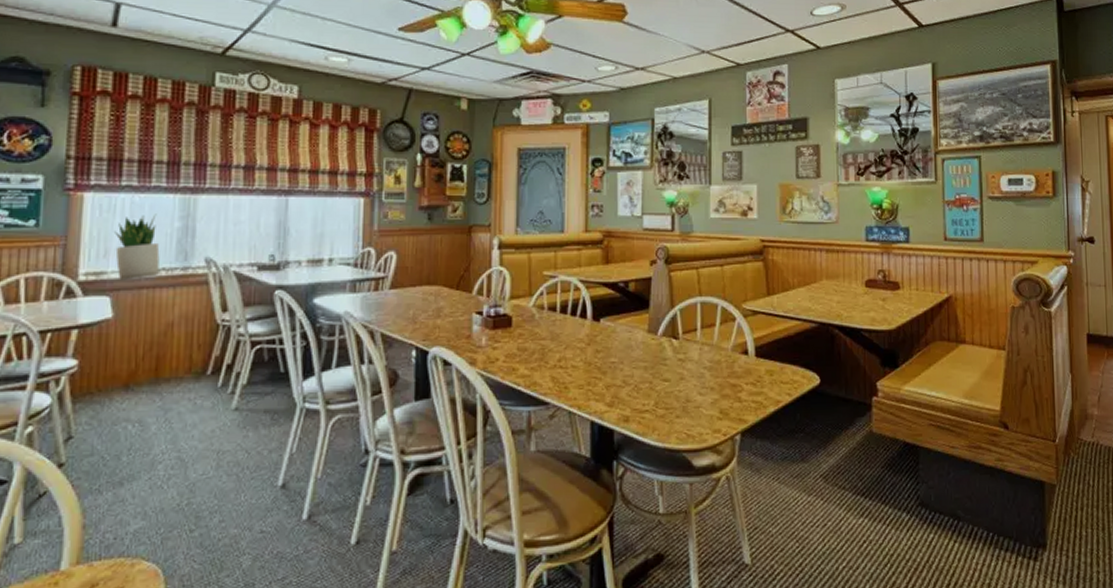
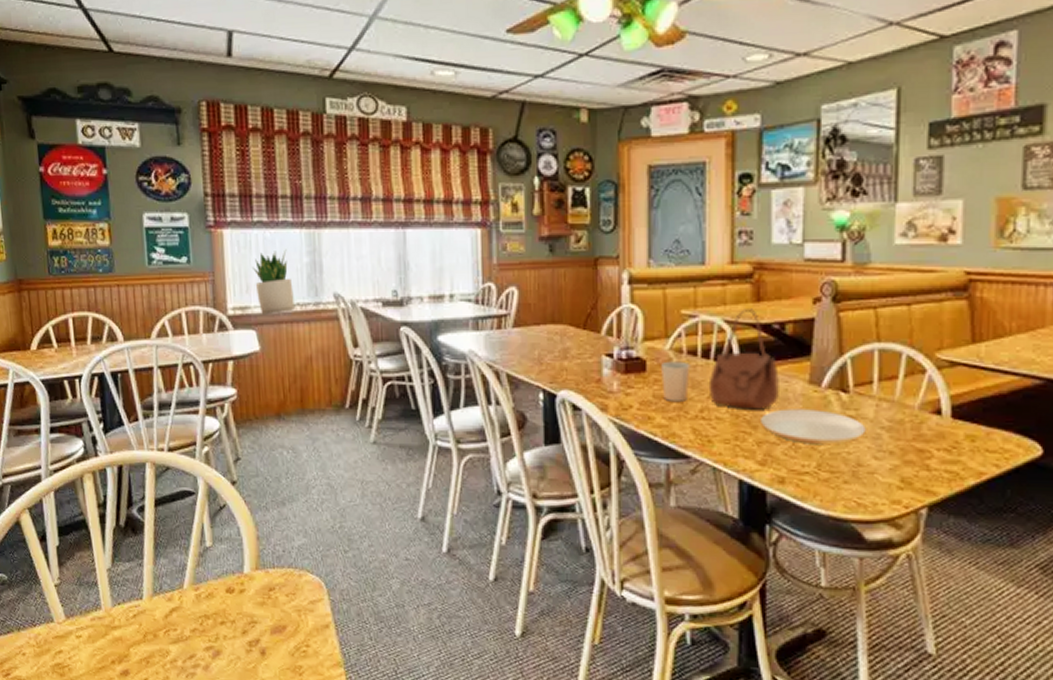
cup: none [525,316,551,353] -> present [661,361,691,401]
handbag: none [565,270,625,357] -> present [708,309,781,410]
plate: none [609,355,692,386] -> present [761,409,866,446]

